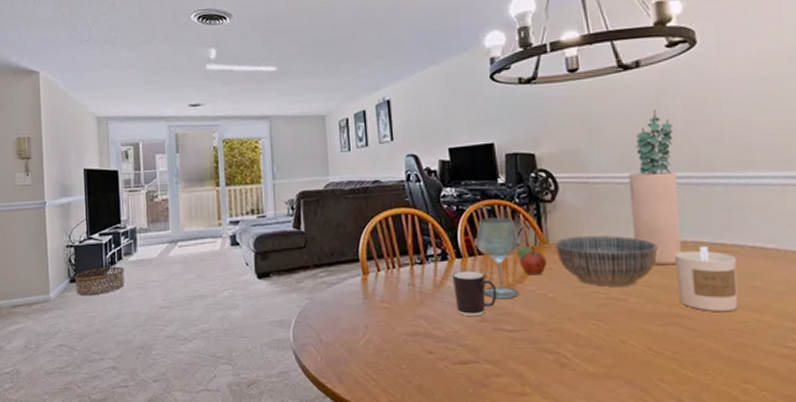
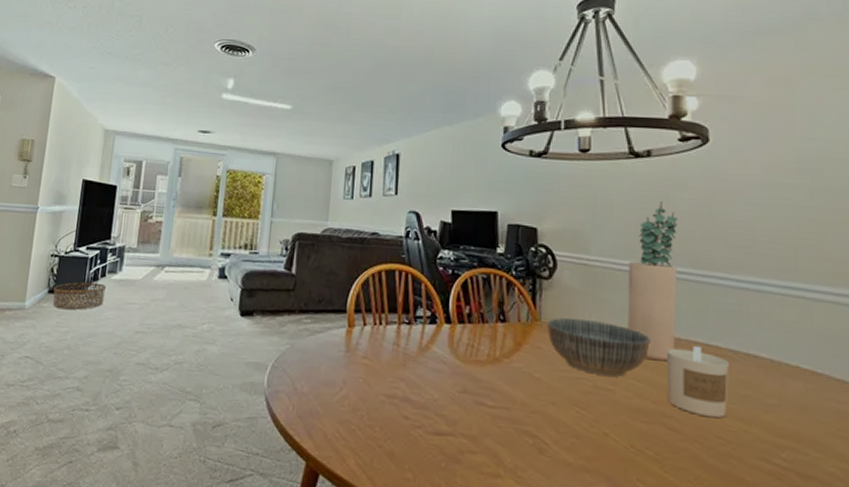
mug: present [451,270,497,317] -> none [438,337,483,387]
wine glass: present [476,217,520,299] -> none [467,286,512,373]
fruit: present [517,245,548,275] -> none [507,320,537,353]

